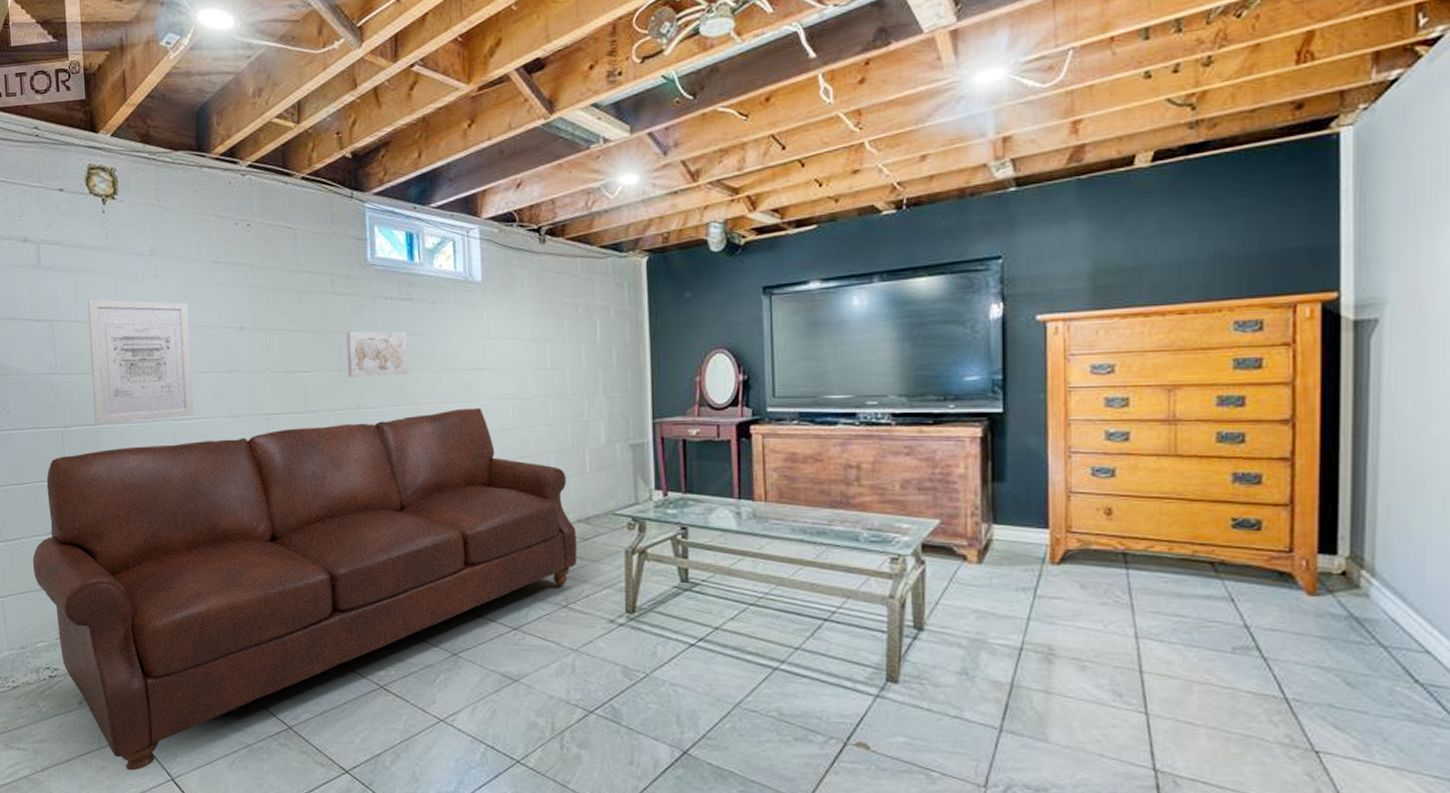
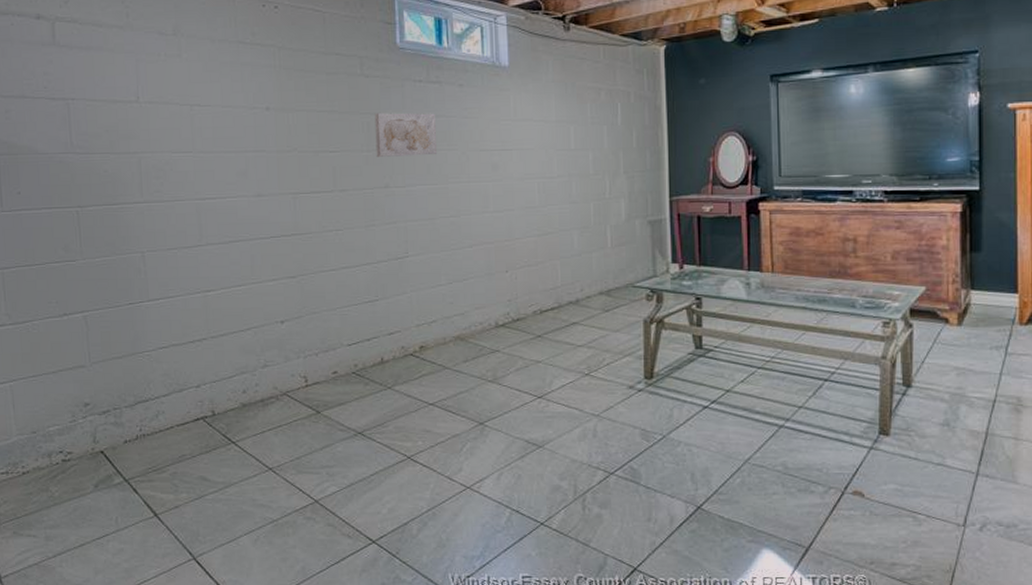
sofa: present [33,407,577,771] -> none [45,186,599,552]
wall art: present [88,299,194,425] -> none [107,78,218,204]

